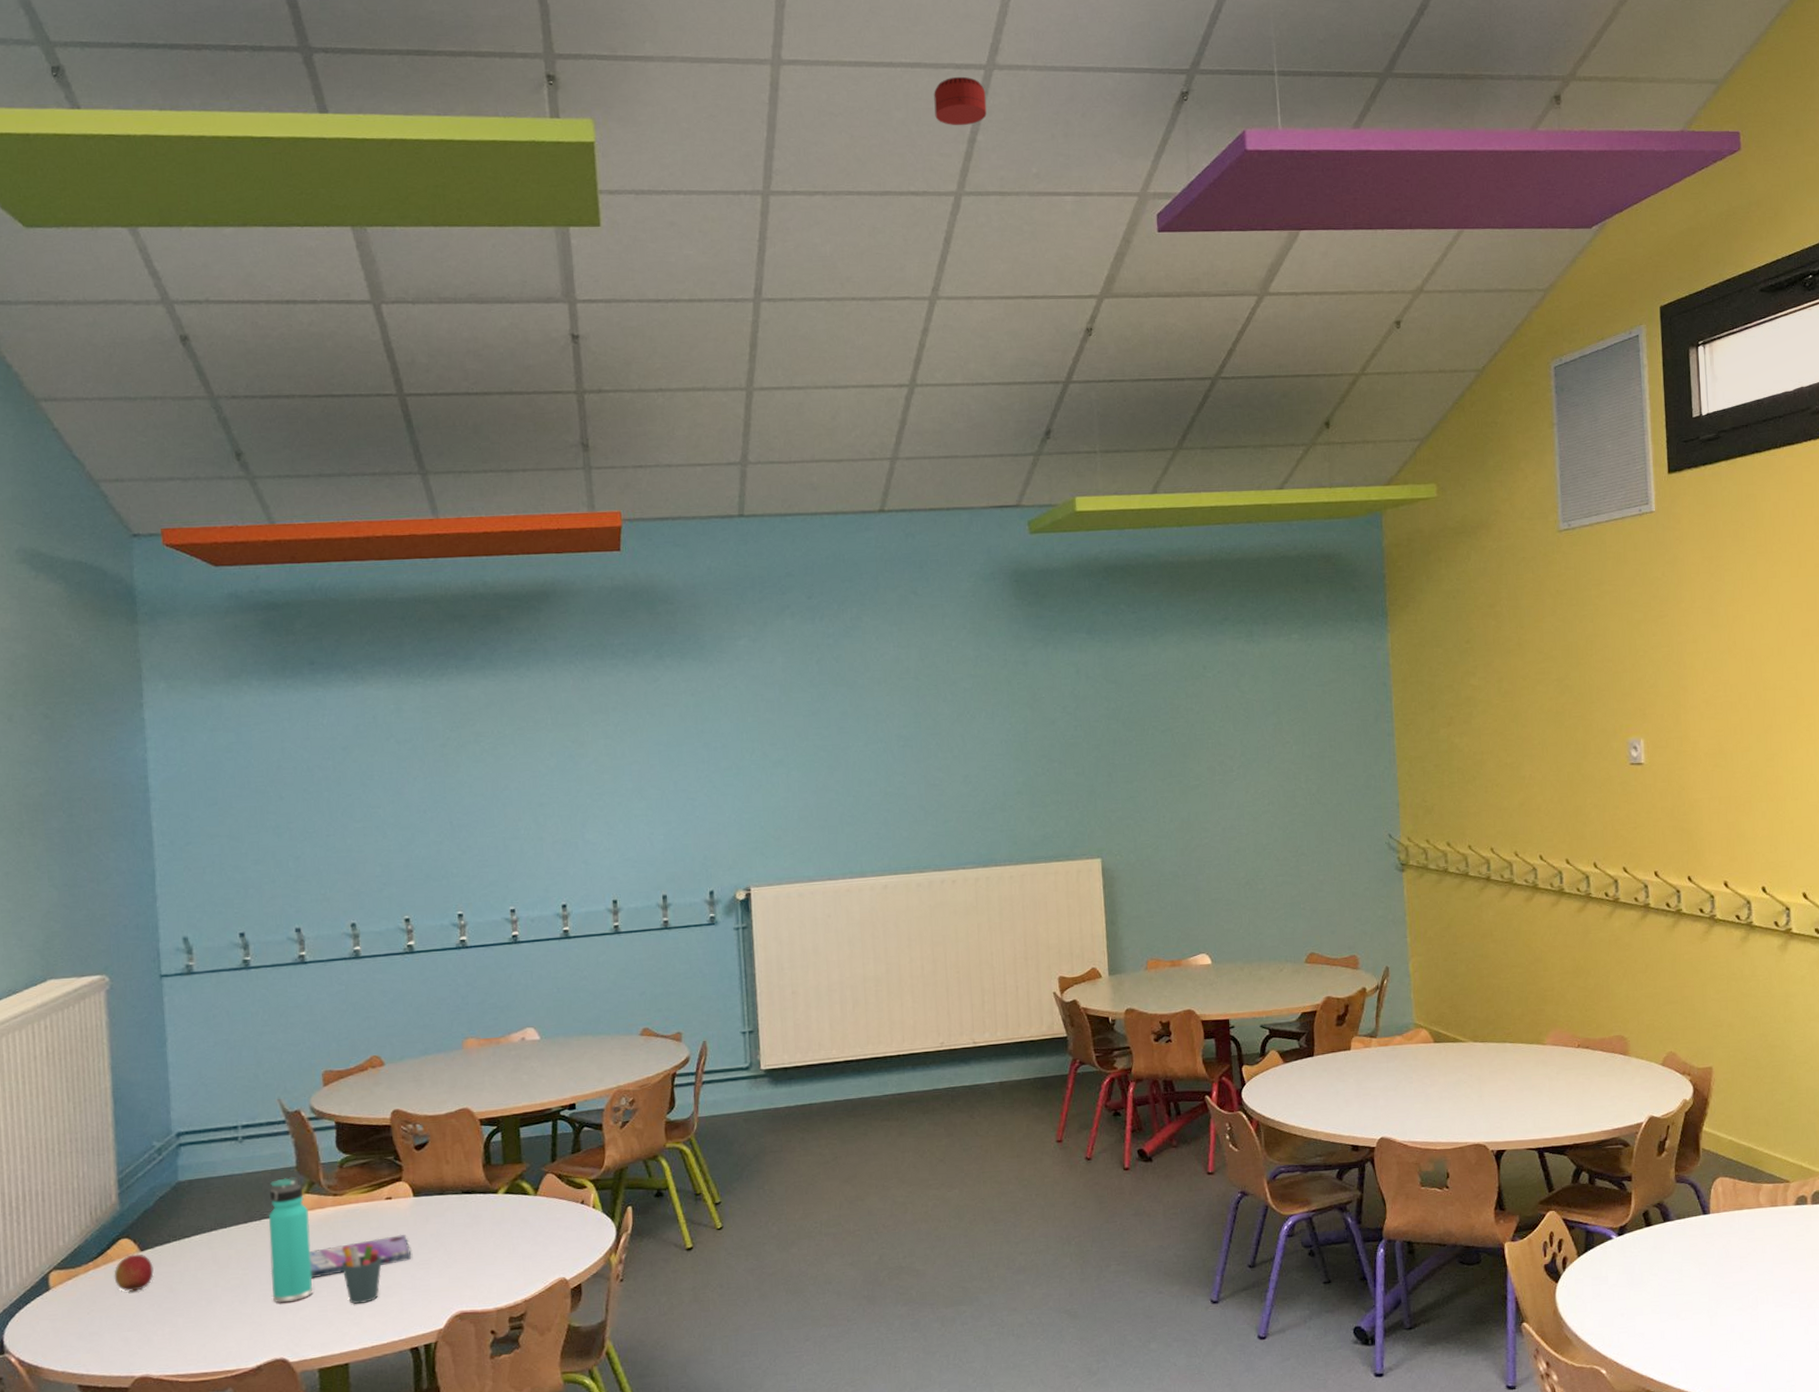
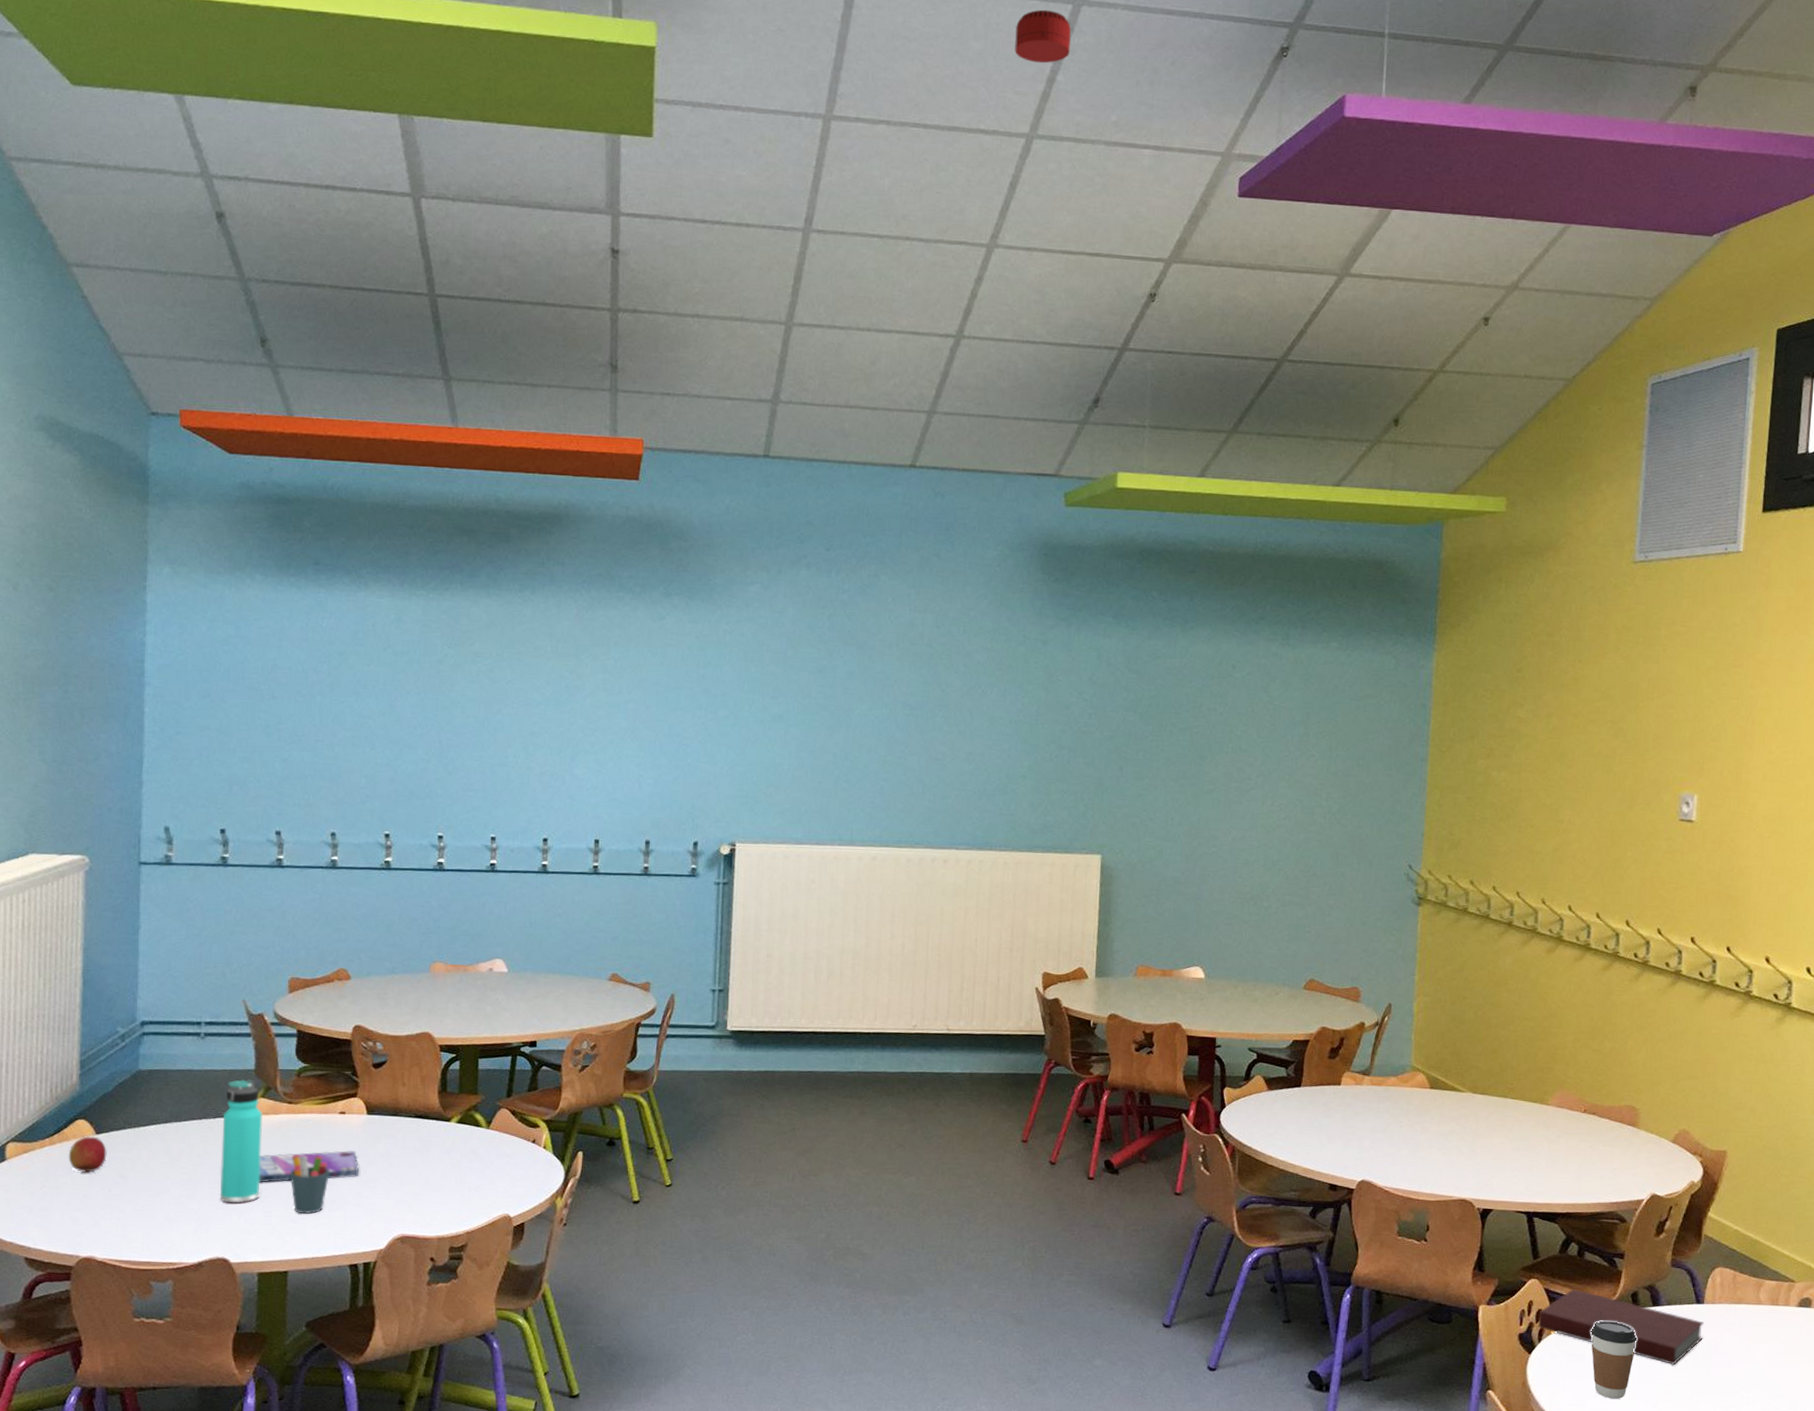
notebook: none [1559,1215,1713,1276] -> present [1538,1289,1704,1366]
coffee cup: none [1610,1241,1653,1315] -> present [1591,1320,1637,1399]

